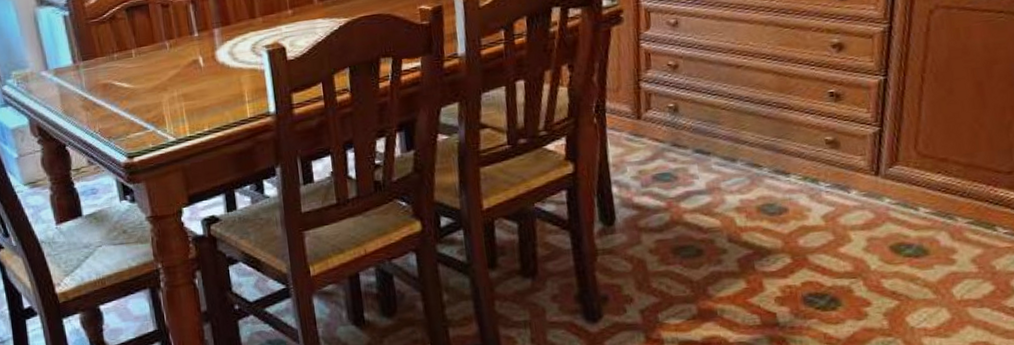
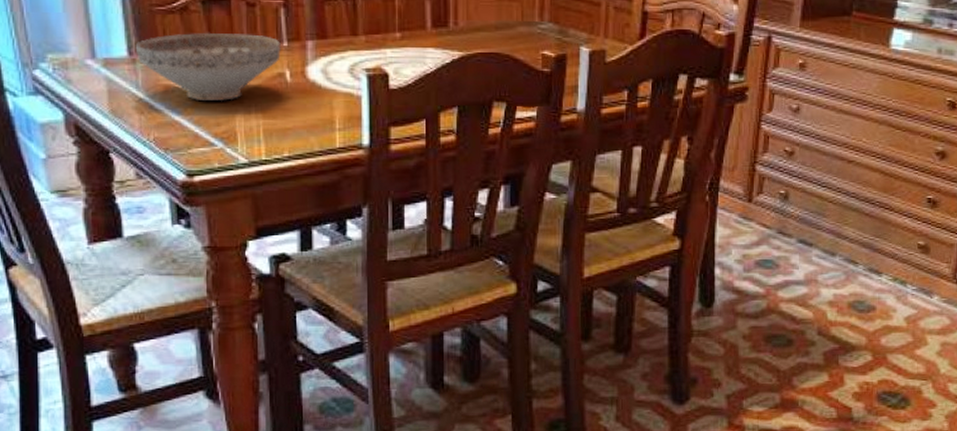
decorative bowl: none [77,30,194,93] -> present [135,32,282,102]

